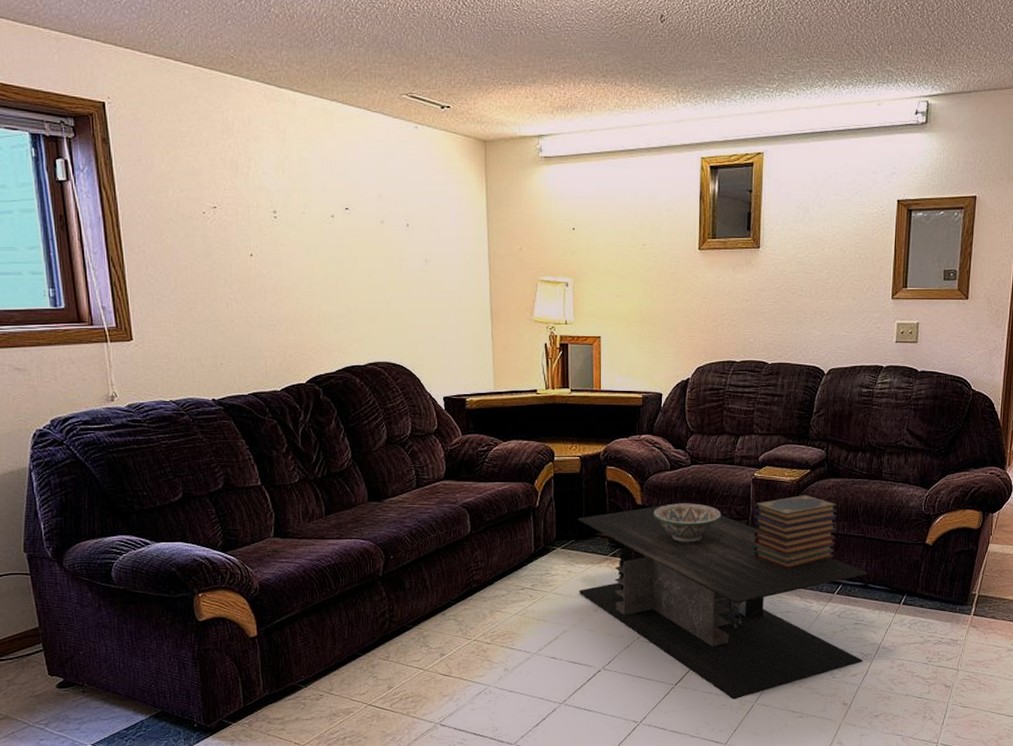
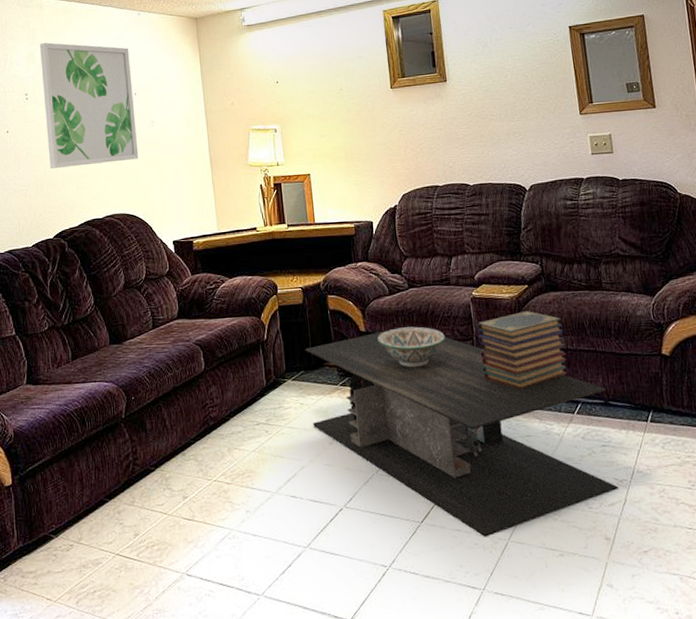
wall art: none [291,150,409,304] -> present [39,42,139,169]

